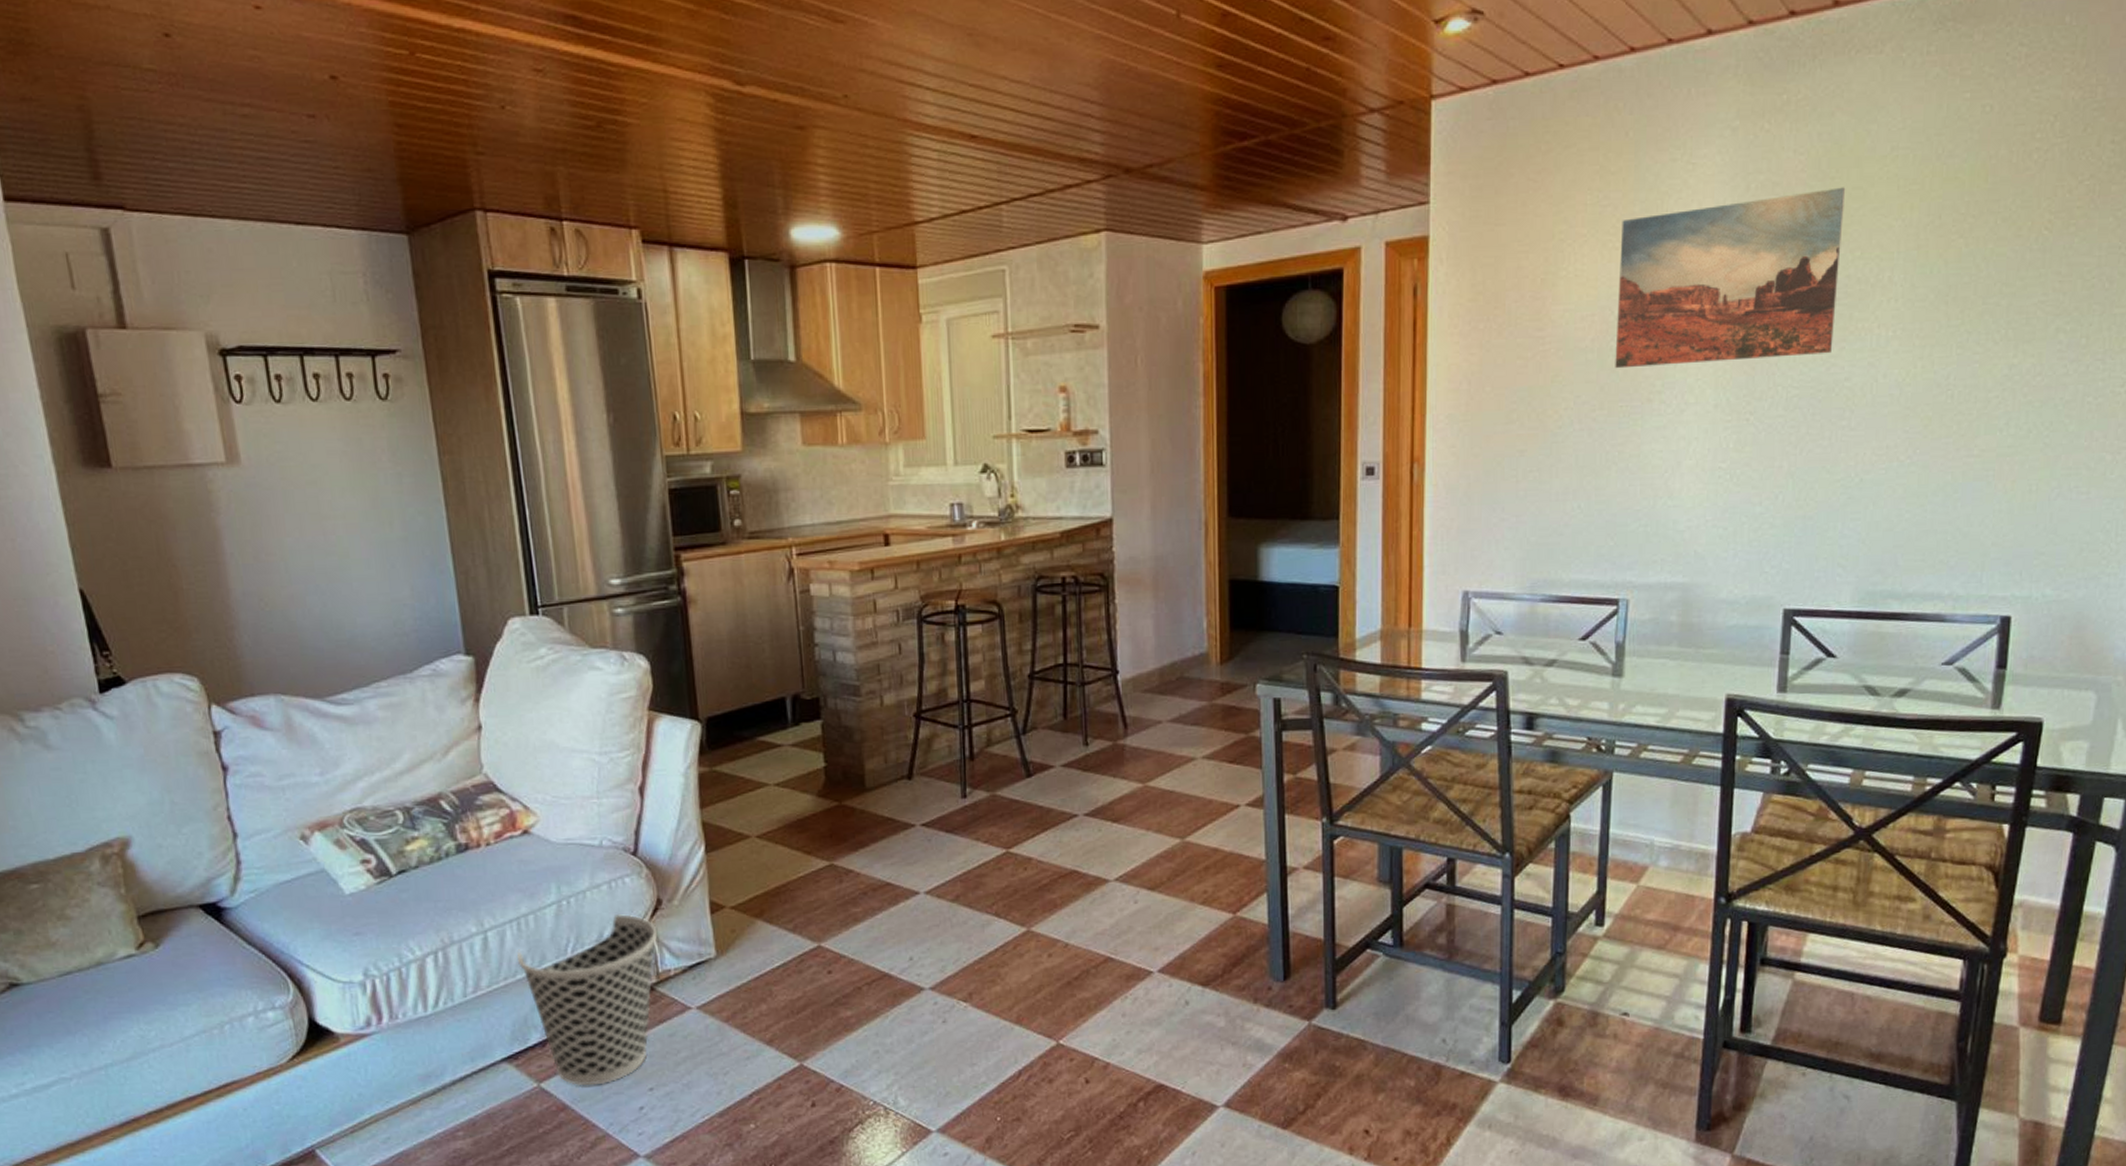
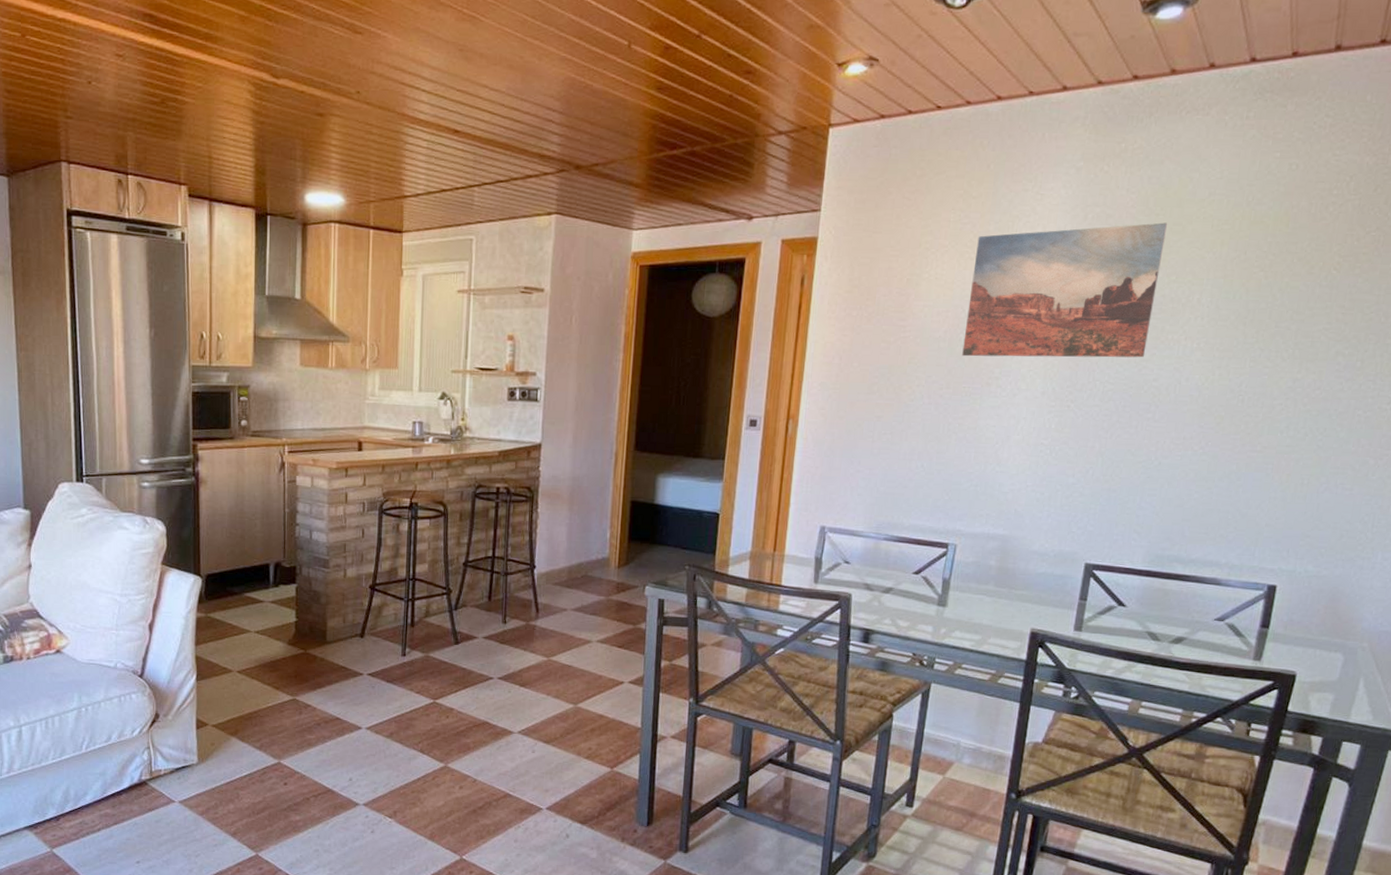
wastebasket: present [517,913,658,1086] -> none [44,722,154,855]

